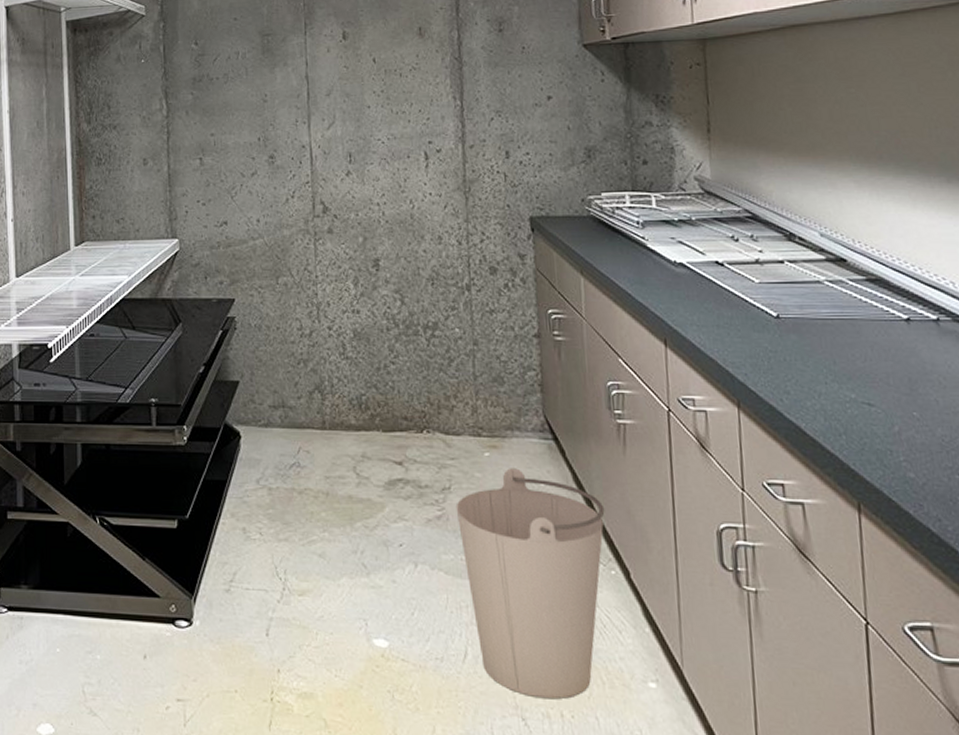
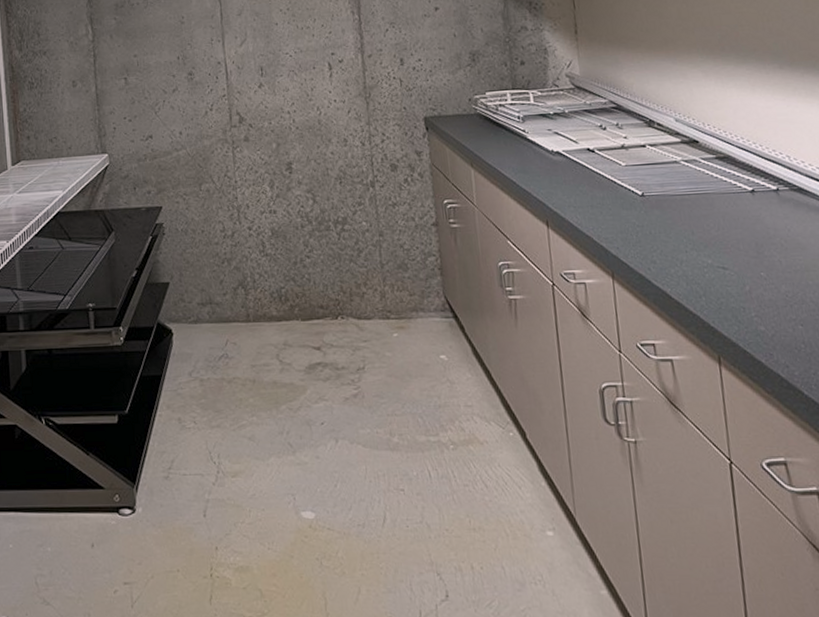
bucket: present [455,468,605,700] -> none [370,346,502,554]

